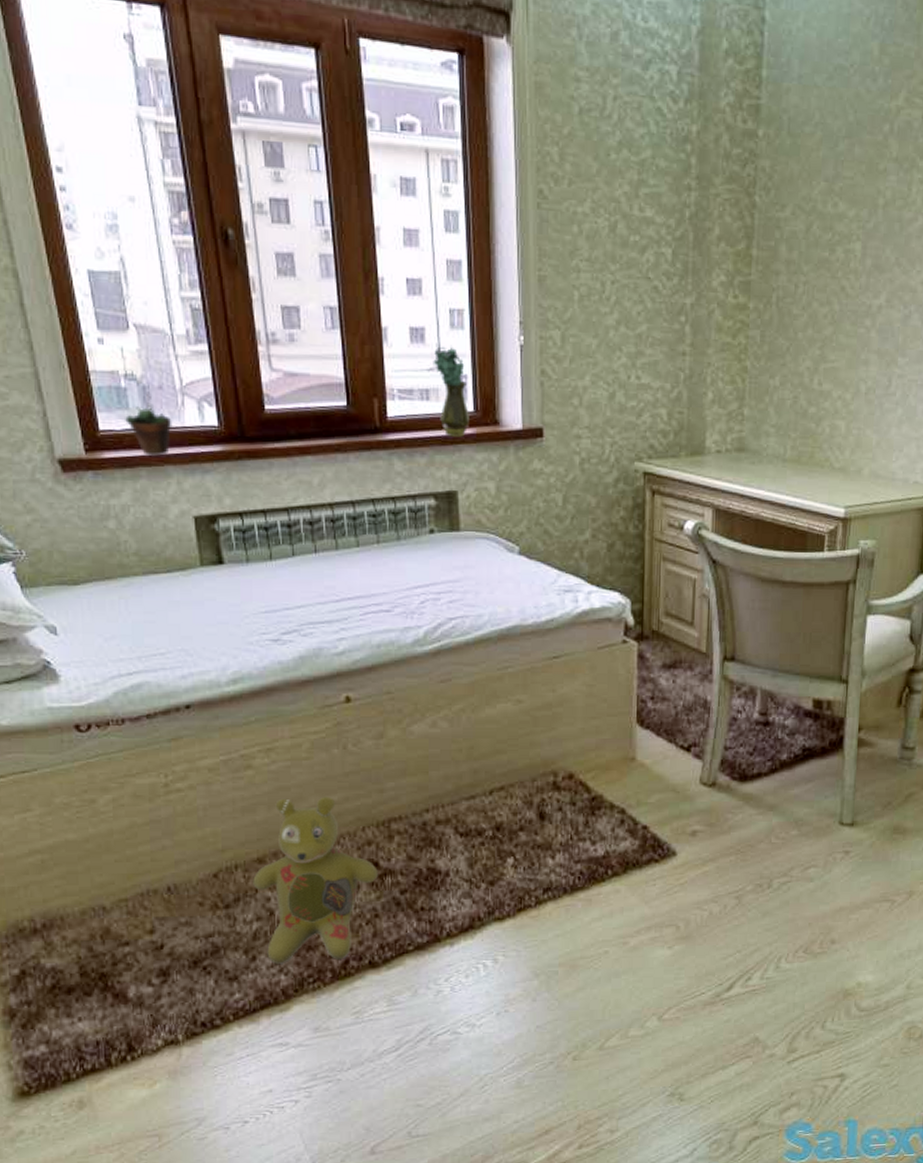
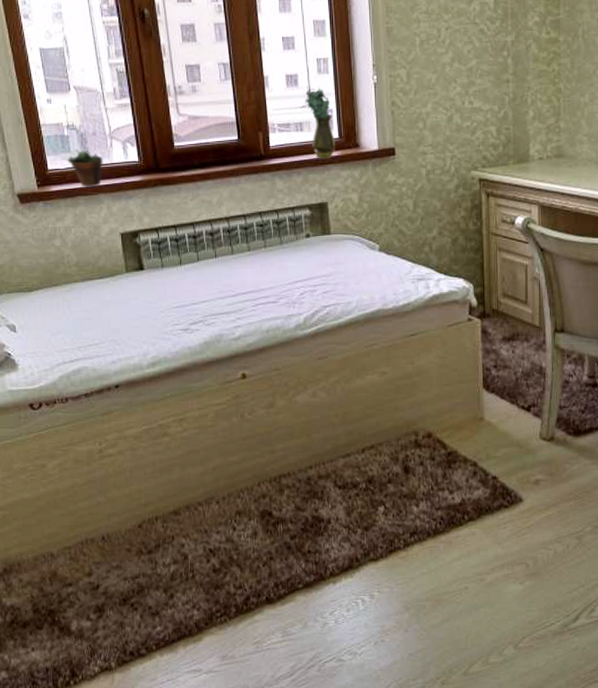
stuffed bear: present [253,796,378,964] -> none [170,457,272,601]

